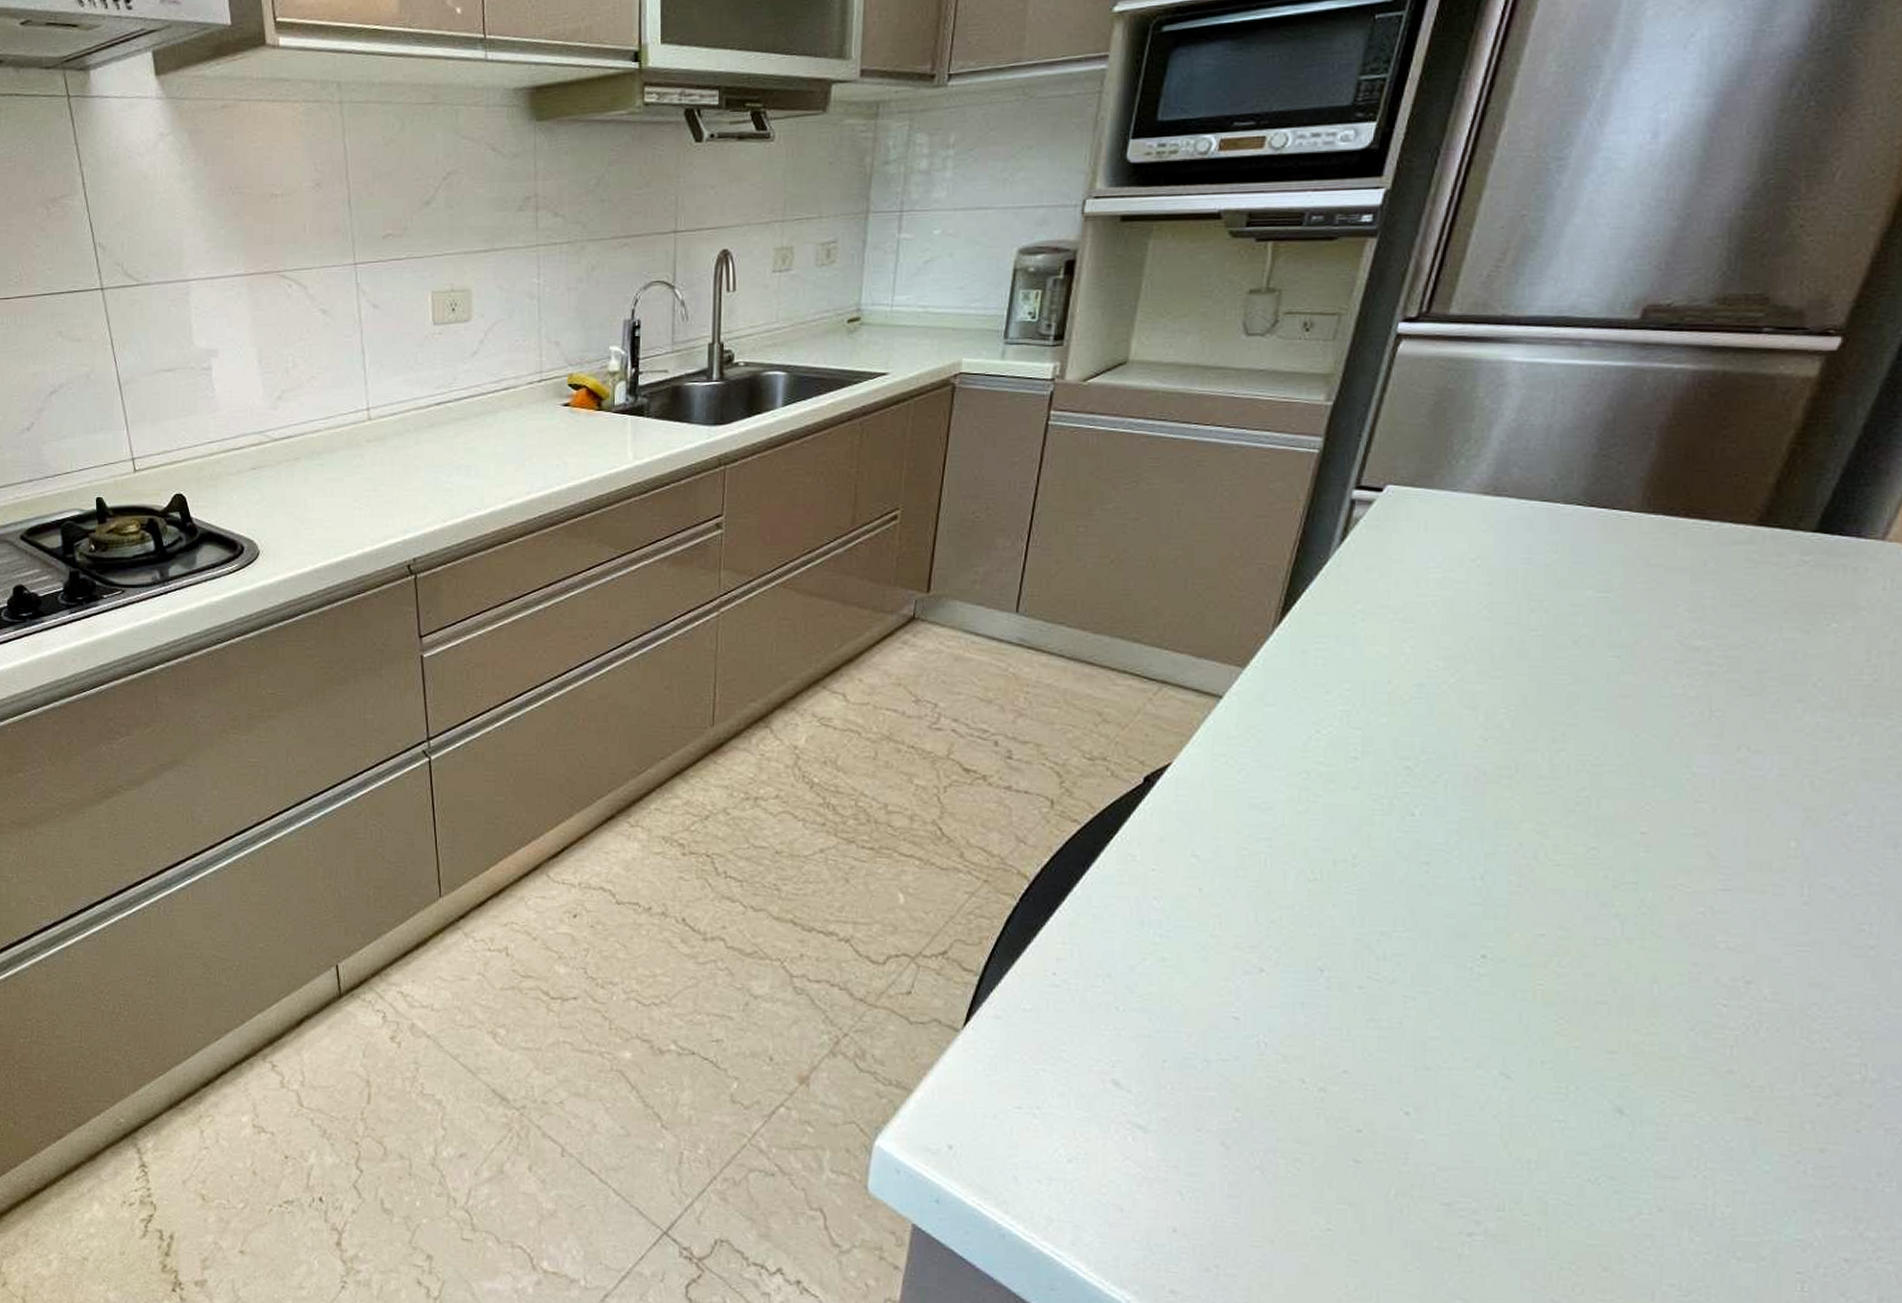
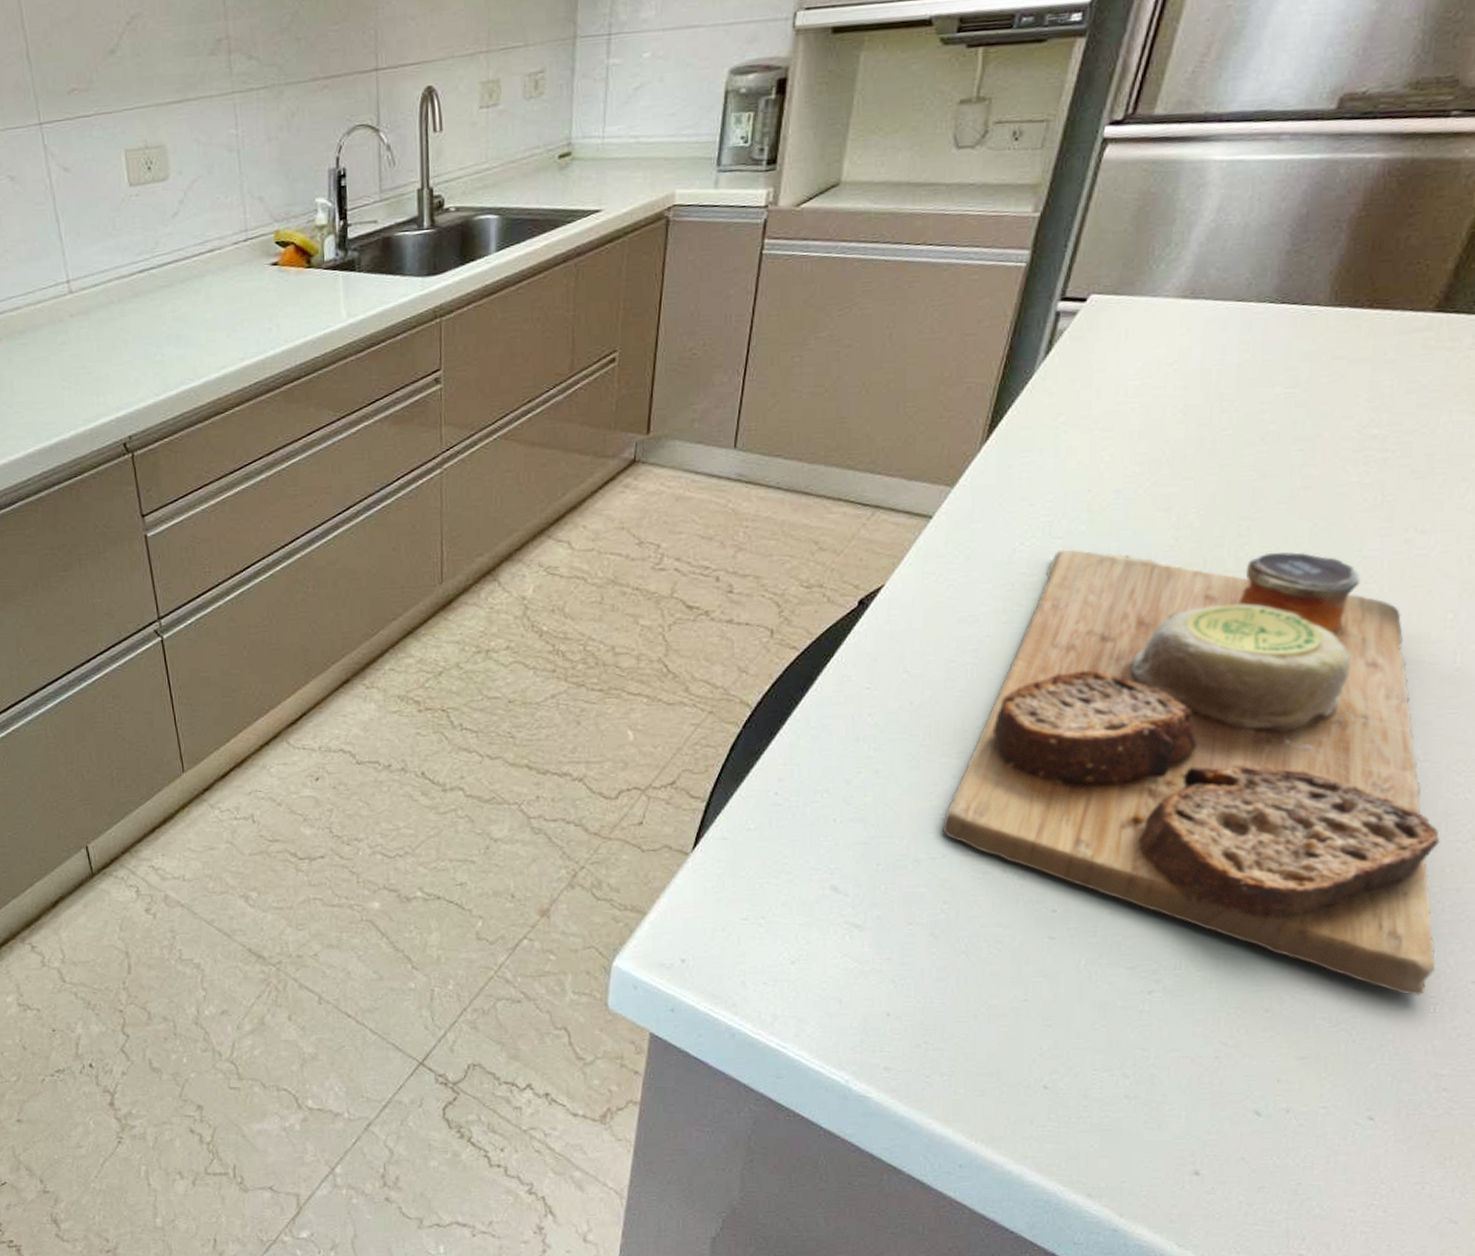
cutting board: none [1234,741,1800,1270] -> present [942,549,1441,996]

